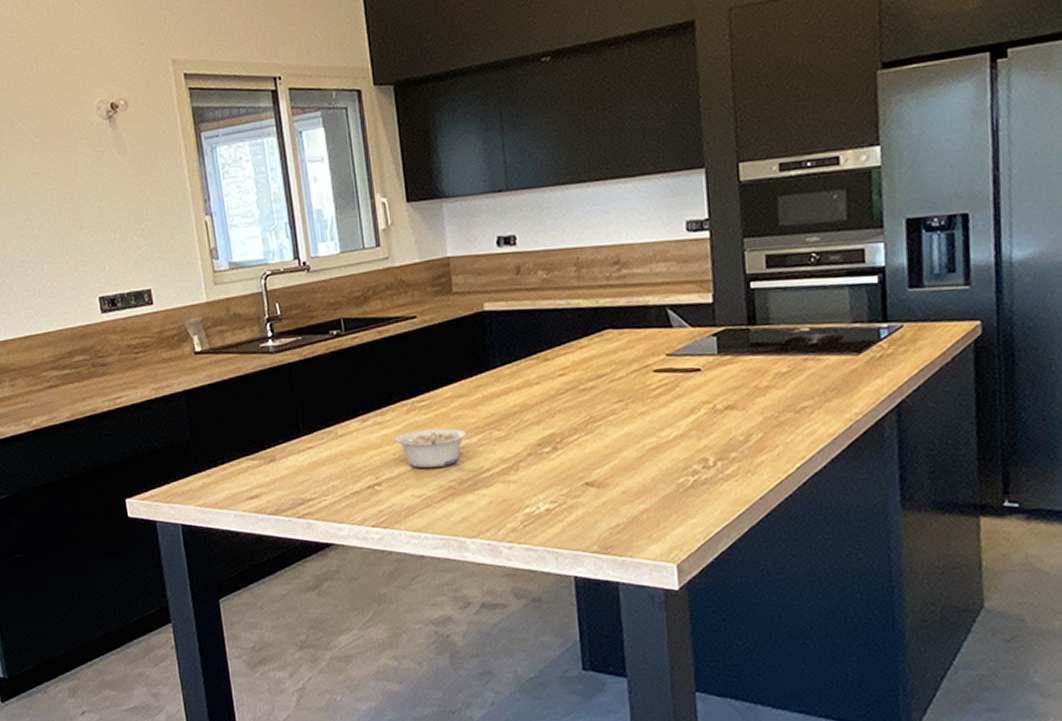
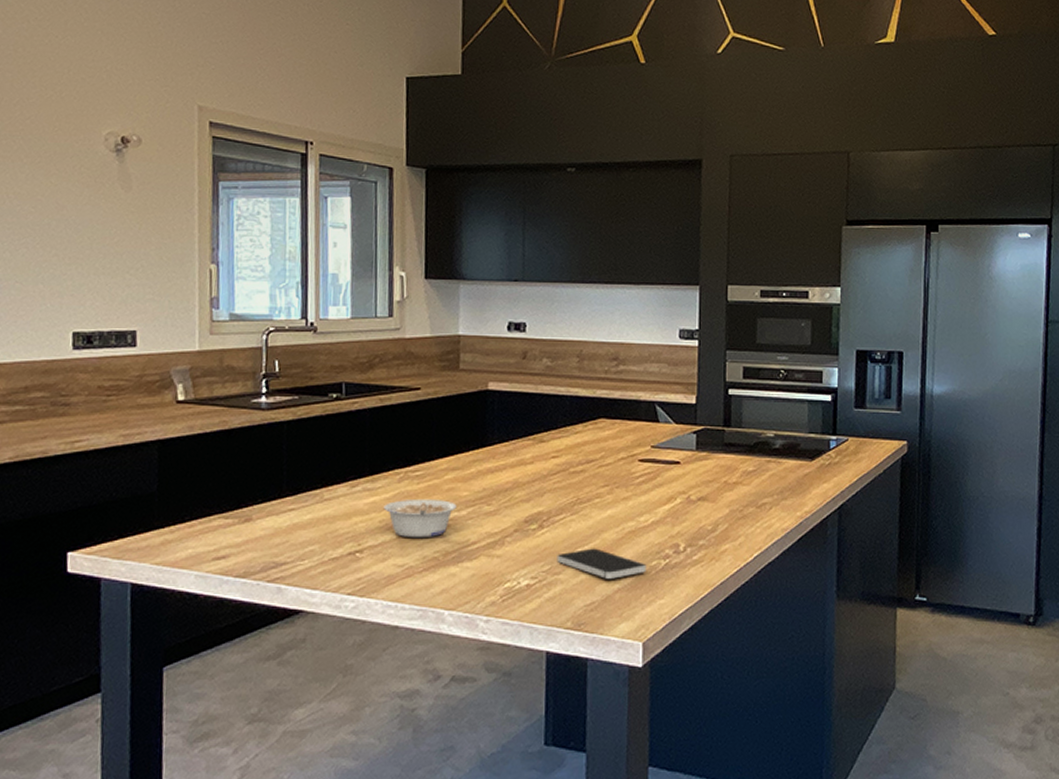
smartphone: none [575,467,674,500] -> present [557,548,647,579]

